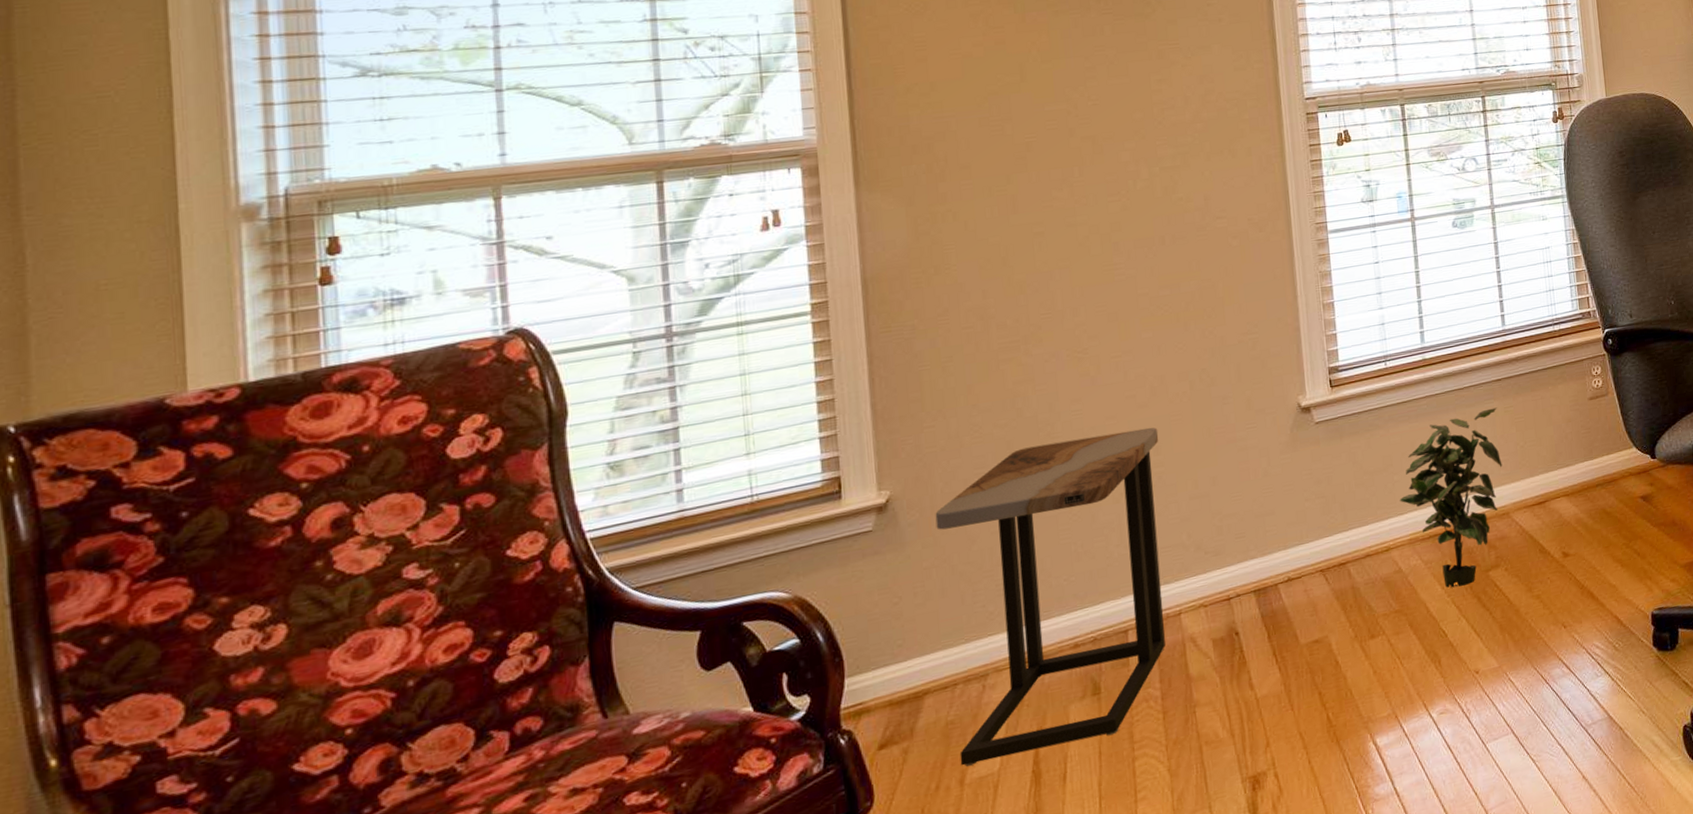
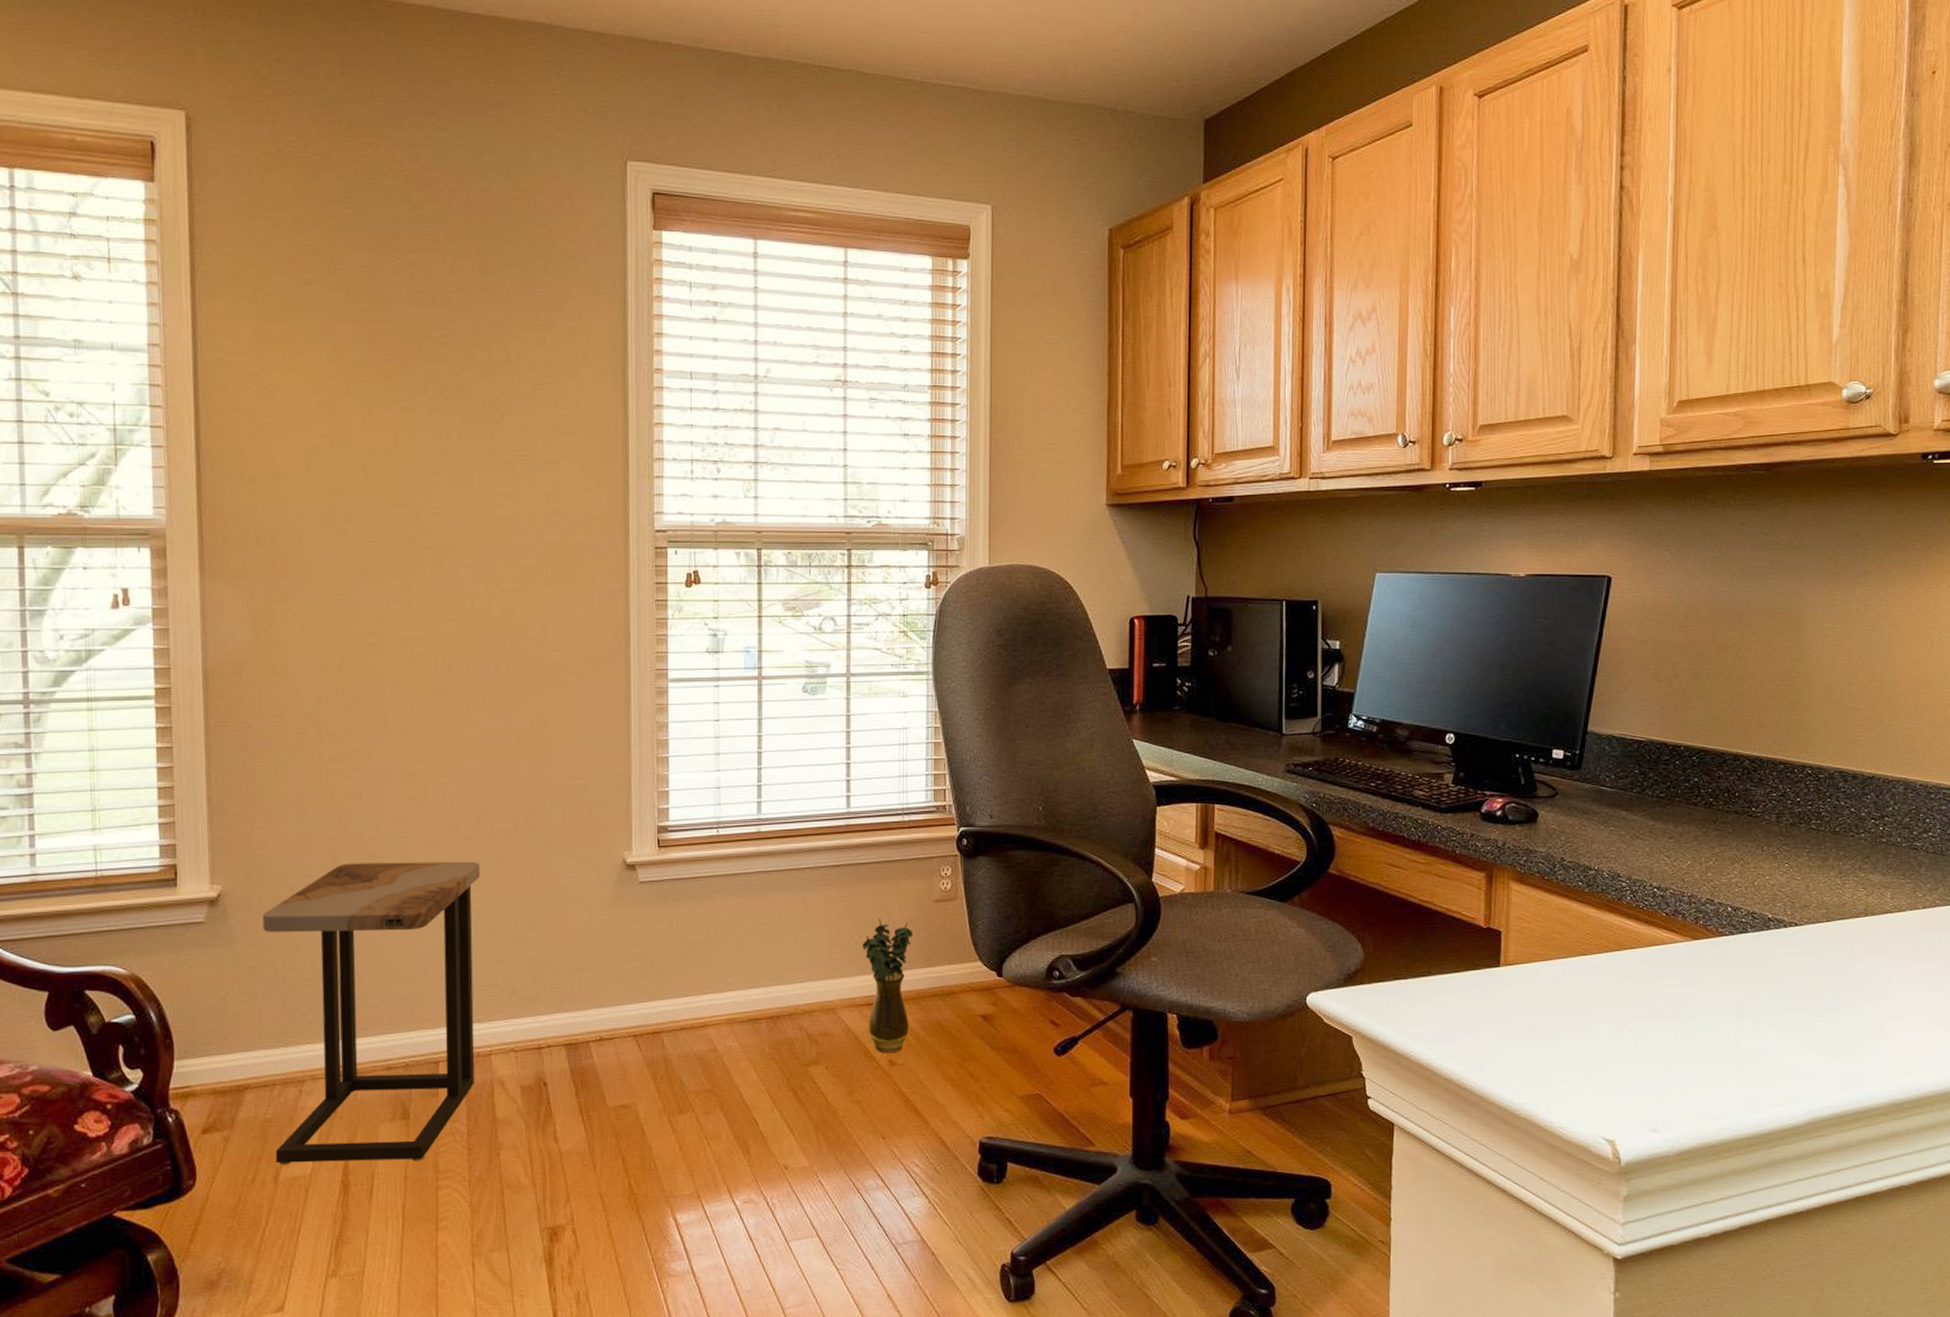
potted plant: present [1400,407,1503,588] -> none [721,895,833,1077]
vase: none [1528,422,1578,547] -> present [862,918,914,1054]

